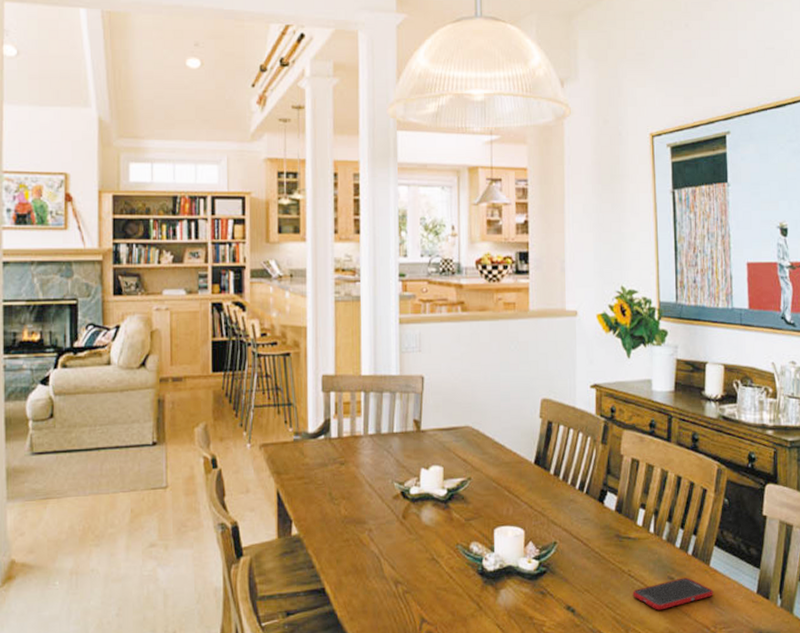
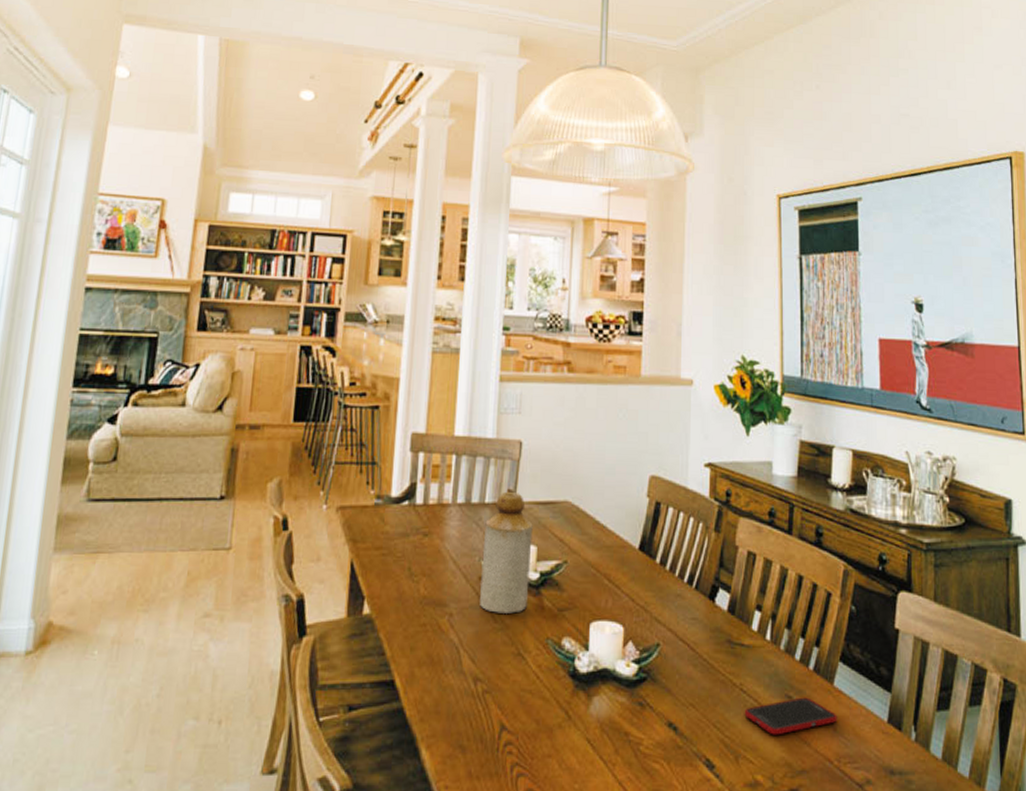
bottle: none [394,421,439,526] -> present [480,491,533,614]

